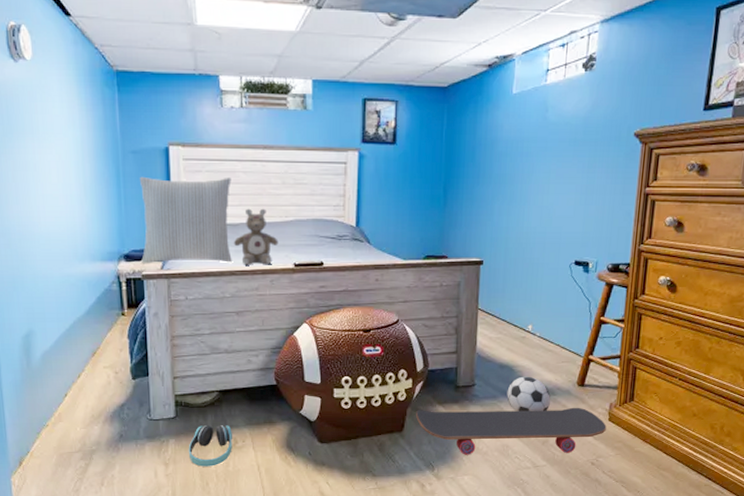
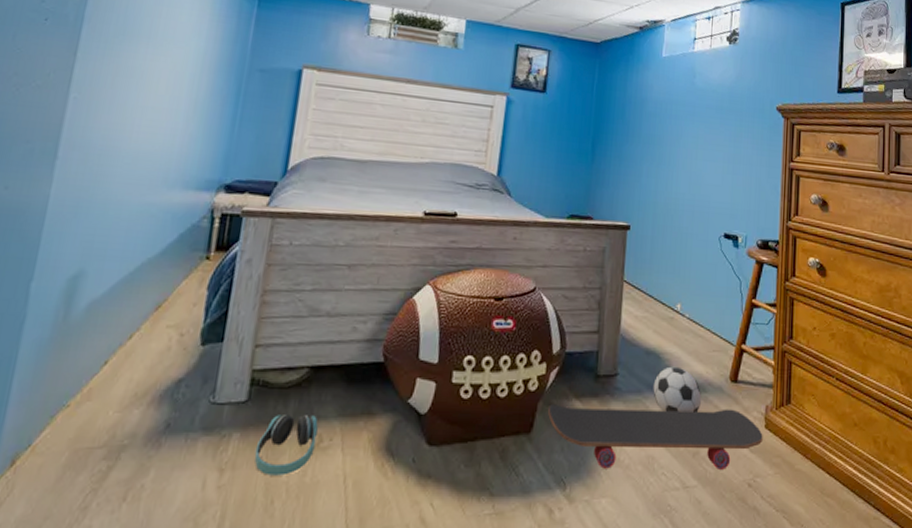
pillow: present [139,176,232,264] -> none [244,97,367,205]
stuffed bear: present [233,208,278,265] -> none [357,144,410,211]

